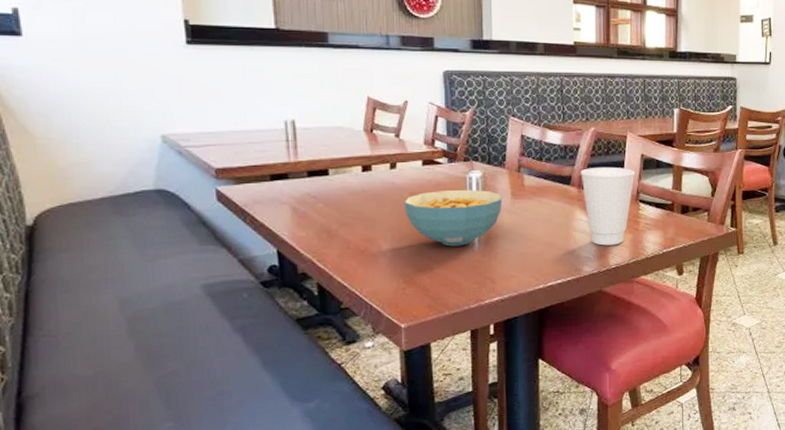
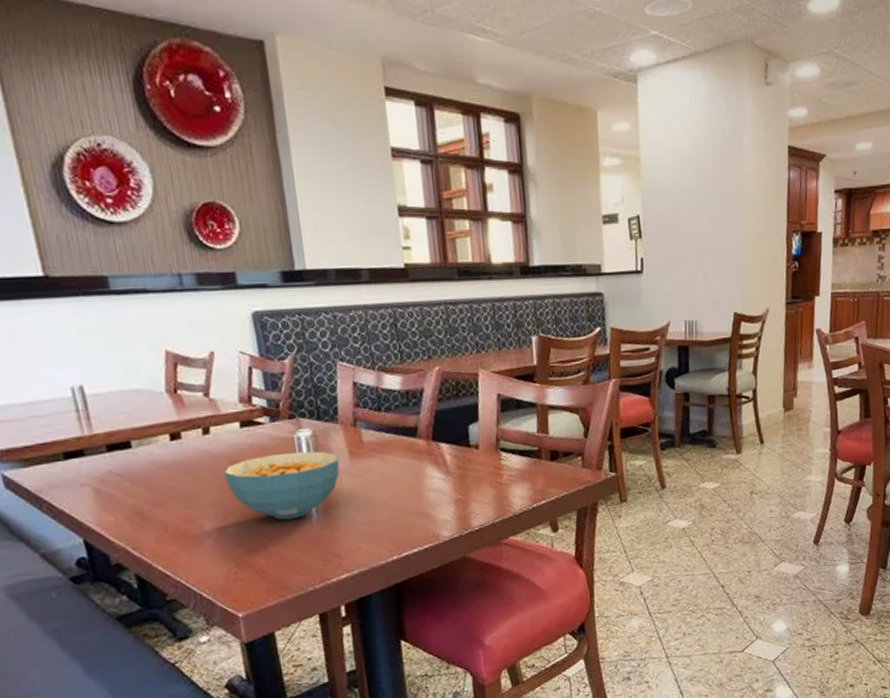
cup: present [580,166,636,246] -> none [427,411,493,505]

